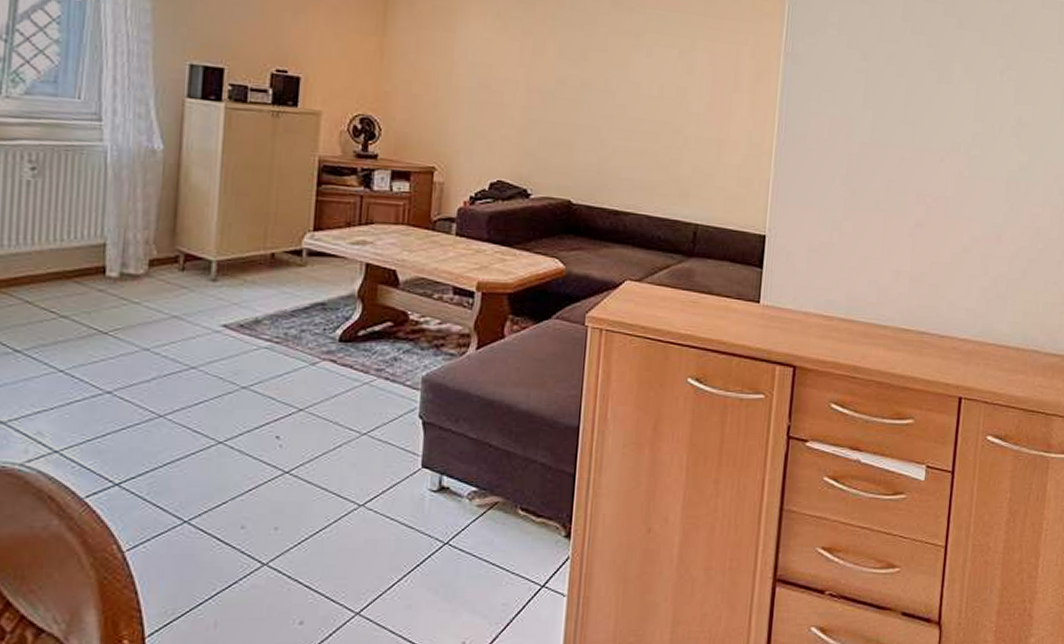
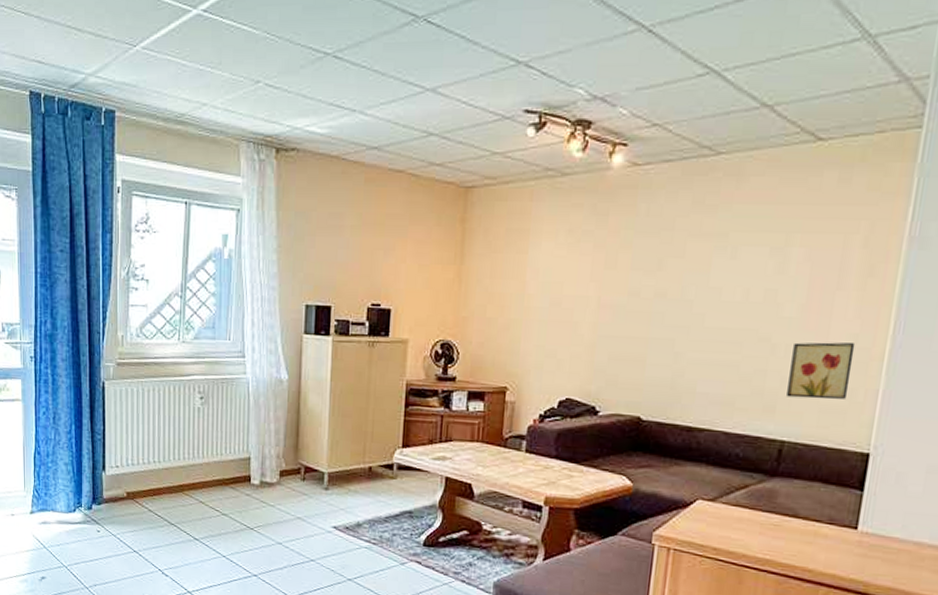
wall art: none [698,135,750,188] -> present [787,342,856,400]

